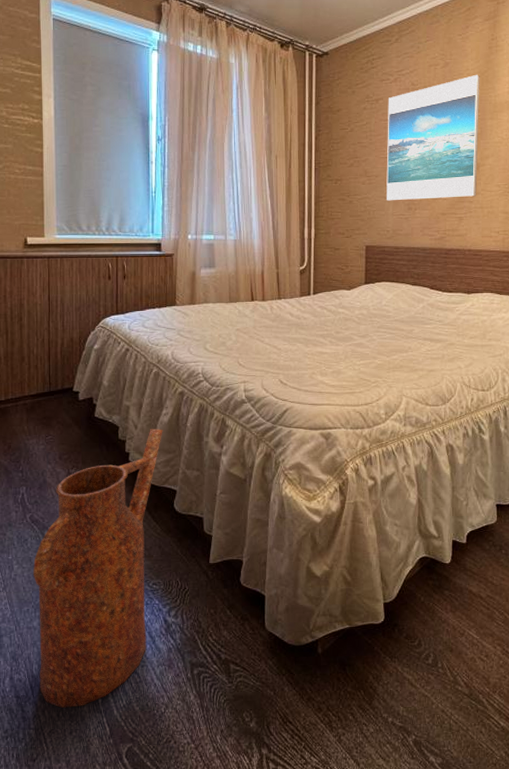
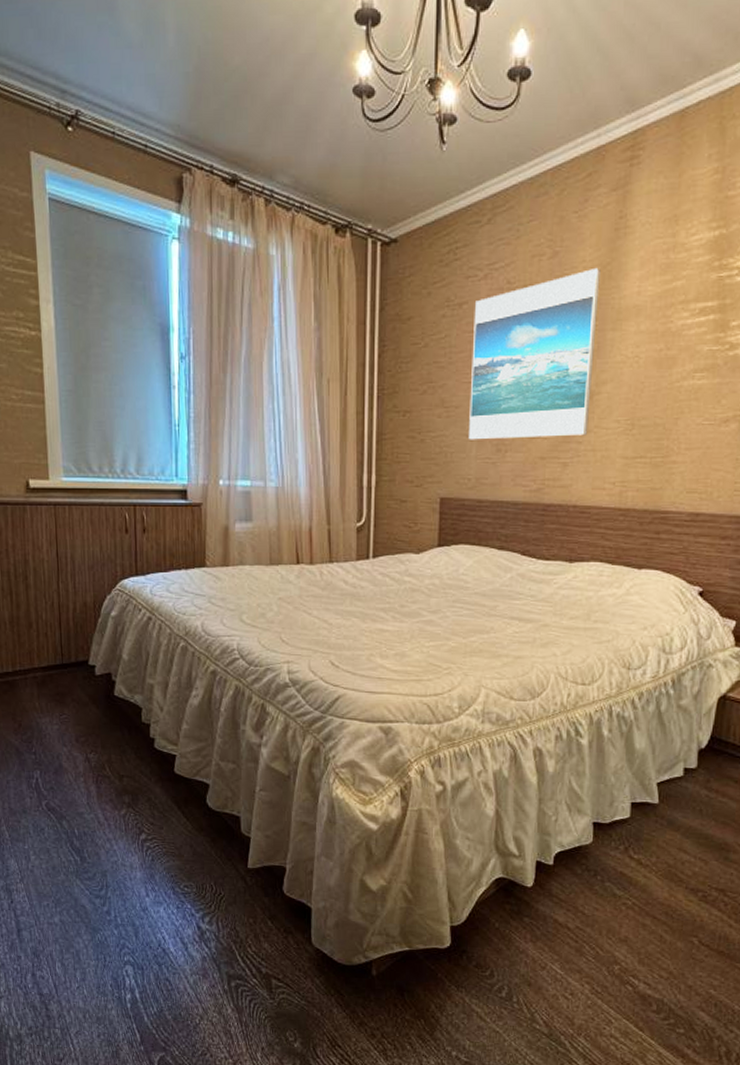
watering can: present [32,429,163,708] -> none [51,712,193,1010]

